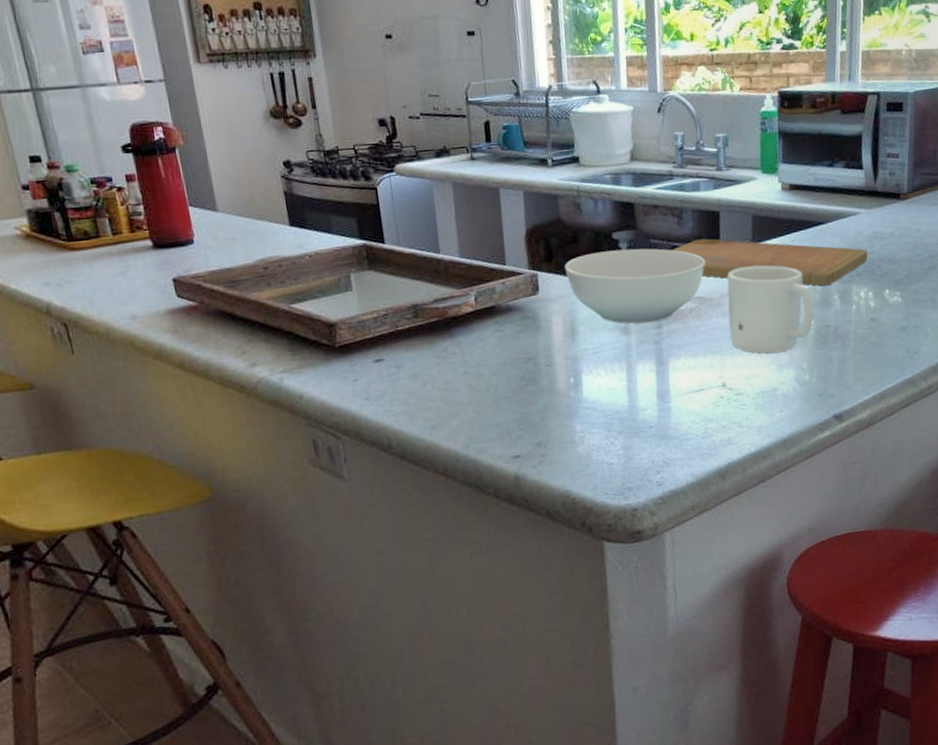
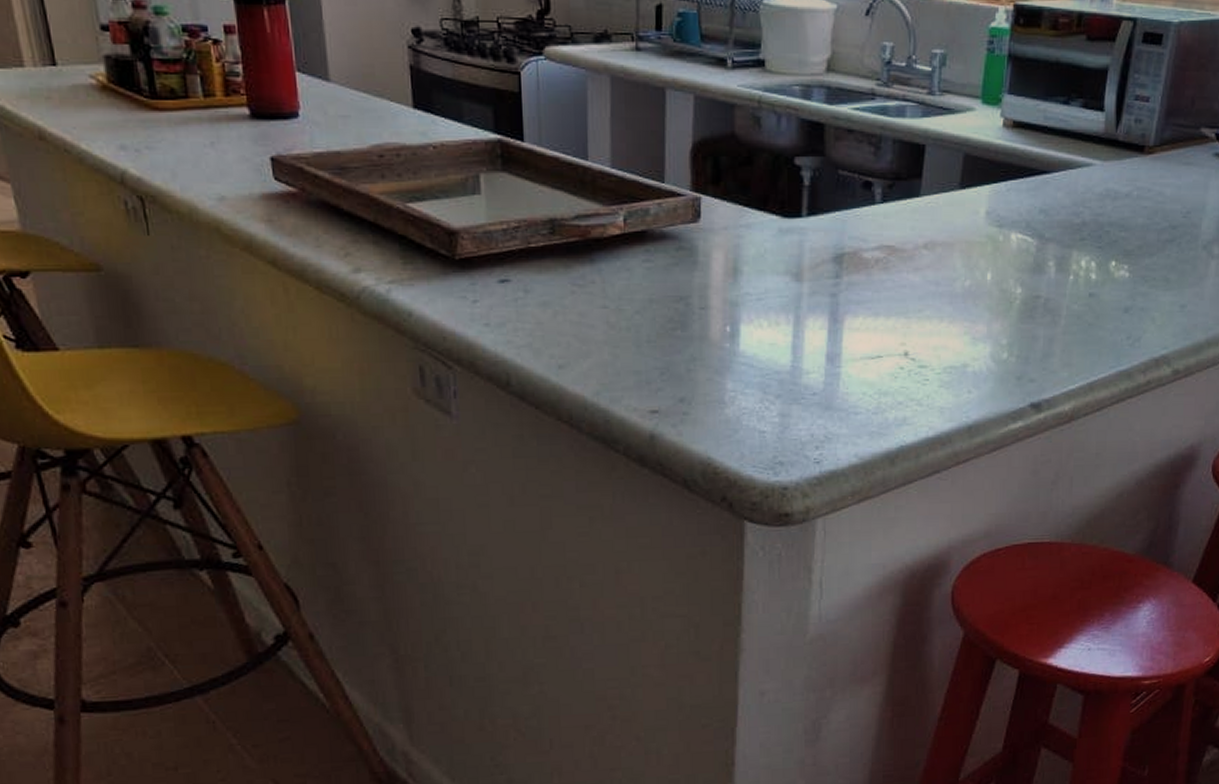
bowl: present [564,248,706,324] -> none [733,179,902,271]
cutting board: present [671,238,868,286] -> none [863,176,1097,249]
mug: present [727,265,814,353] -> none [920,216,1023,322]

